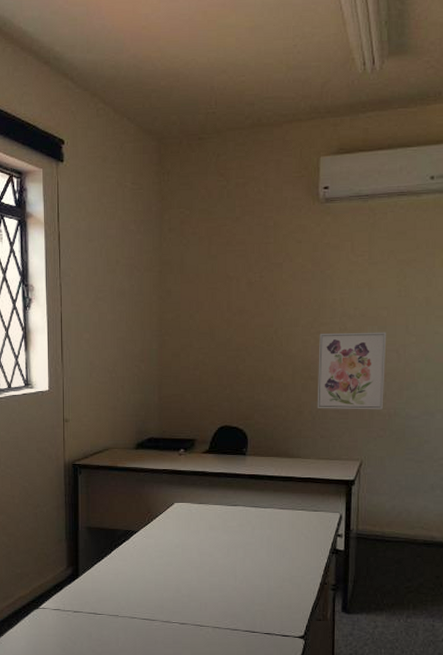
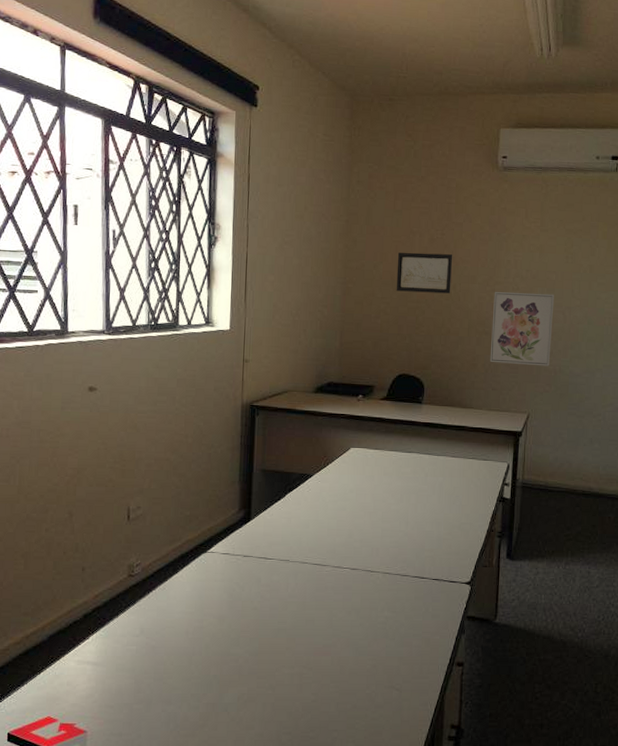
wall art: none [214,298,273,340] -> present [396,252,453,294]

